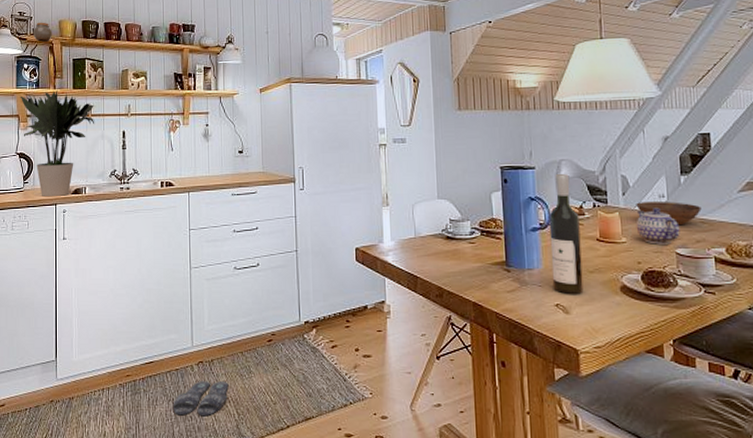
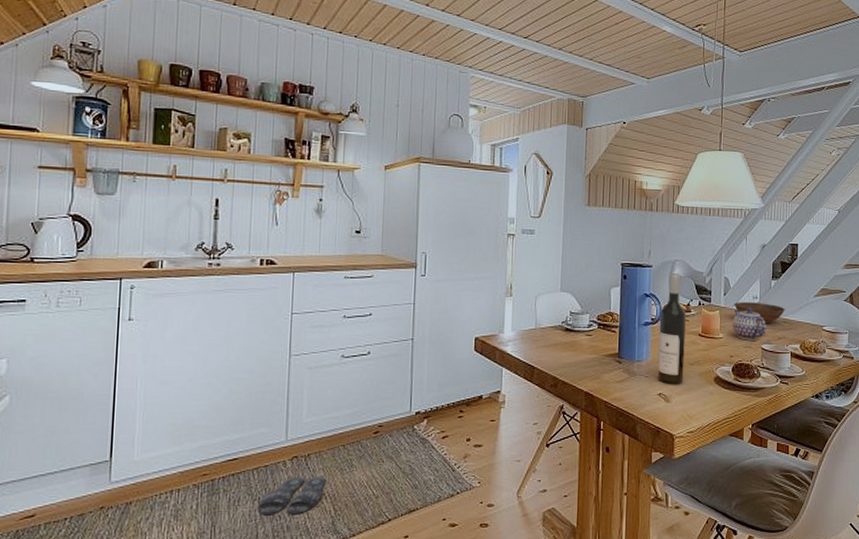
potted plant: present [20,90,95,197] -> none [77,143,181,270]
jar: present [33,22,52,43] -> none [100,58,128,84]

